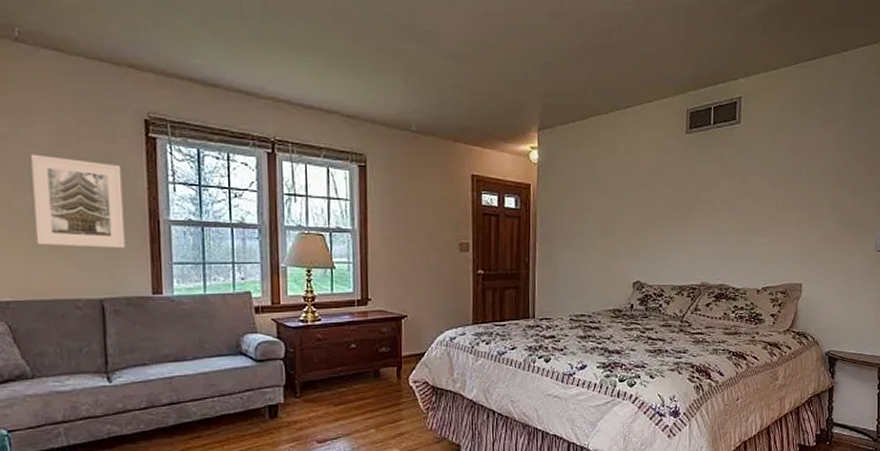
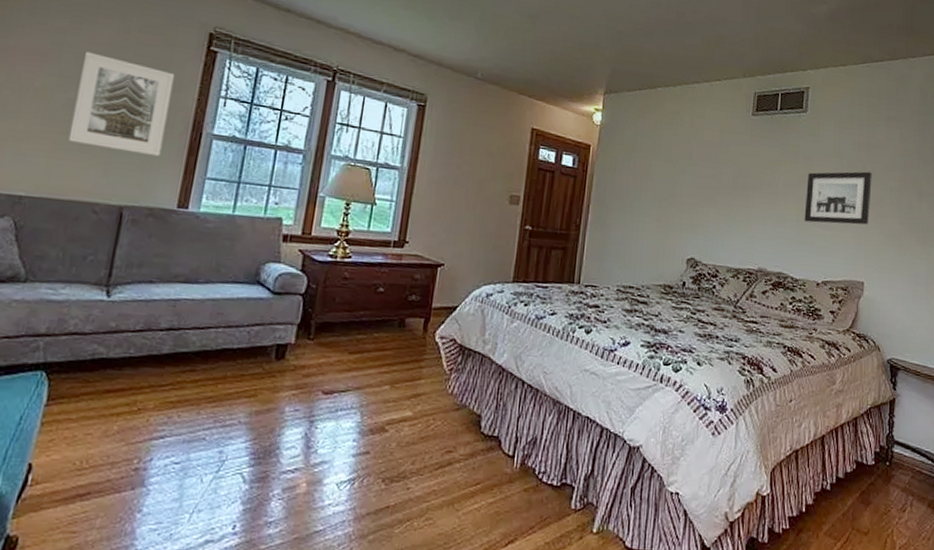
wall art: none [742,176,807,233] -> present [804,171,872,225]

